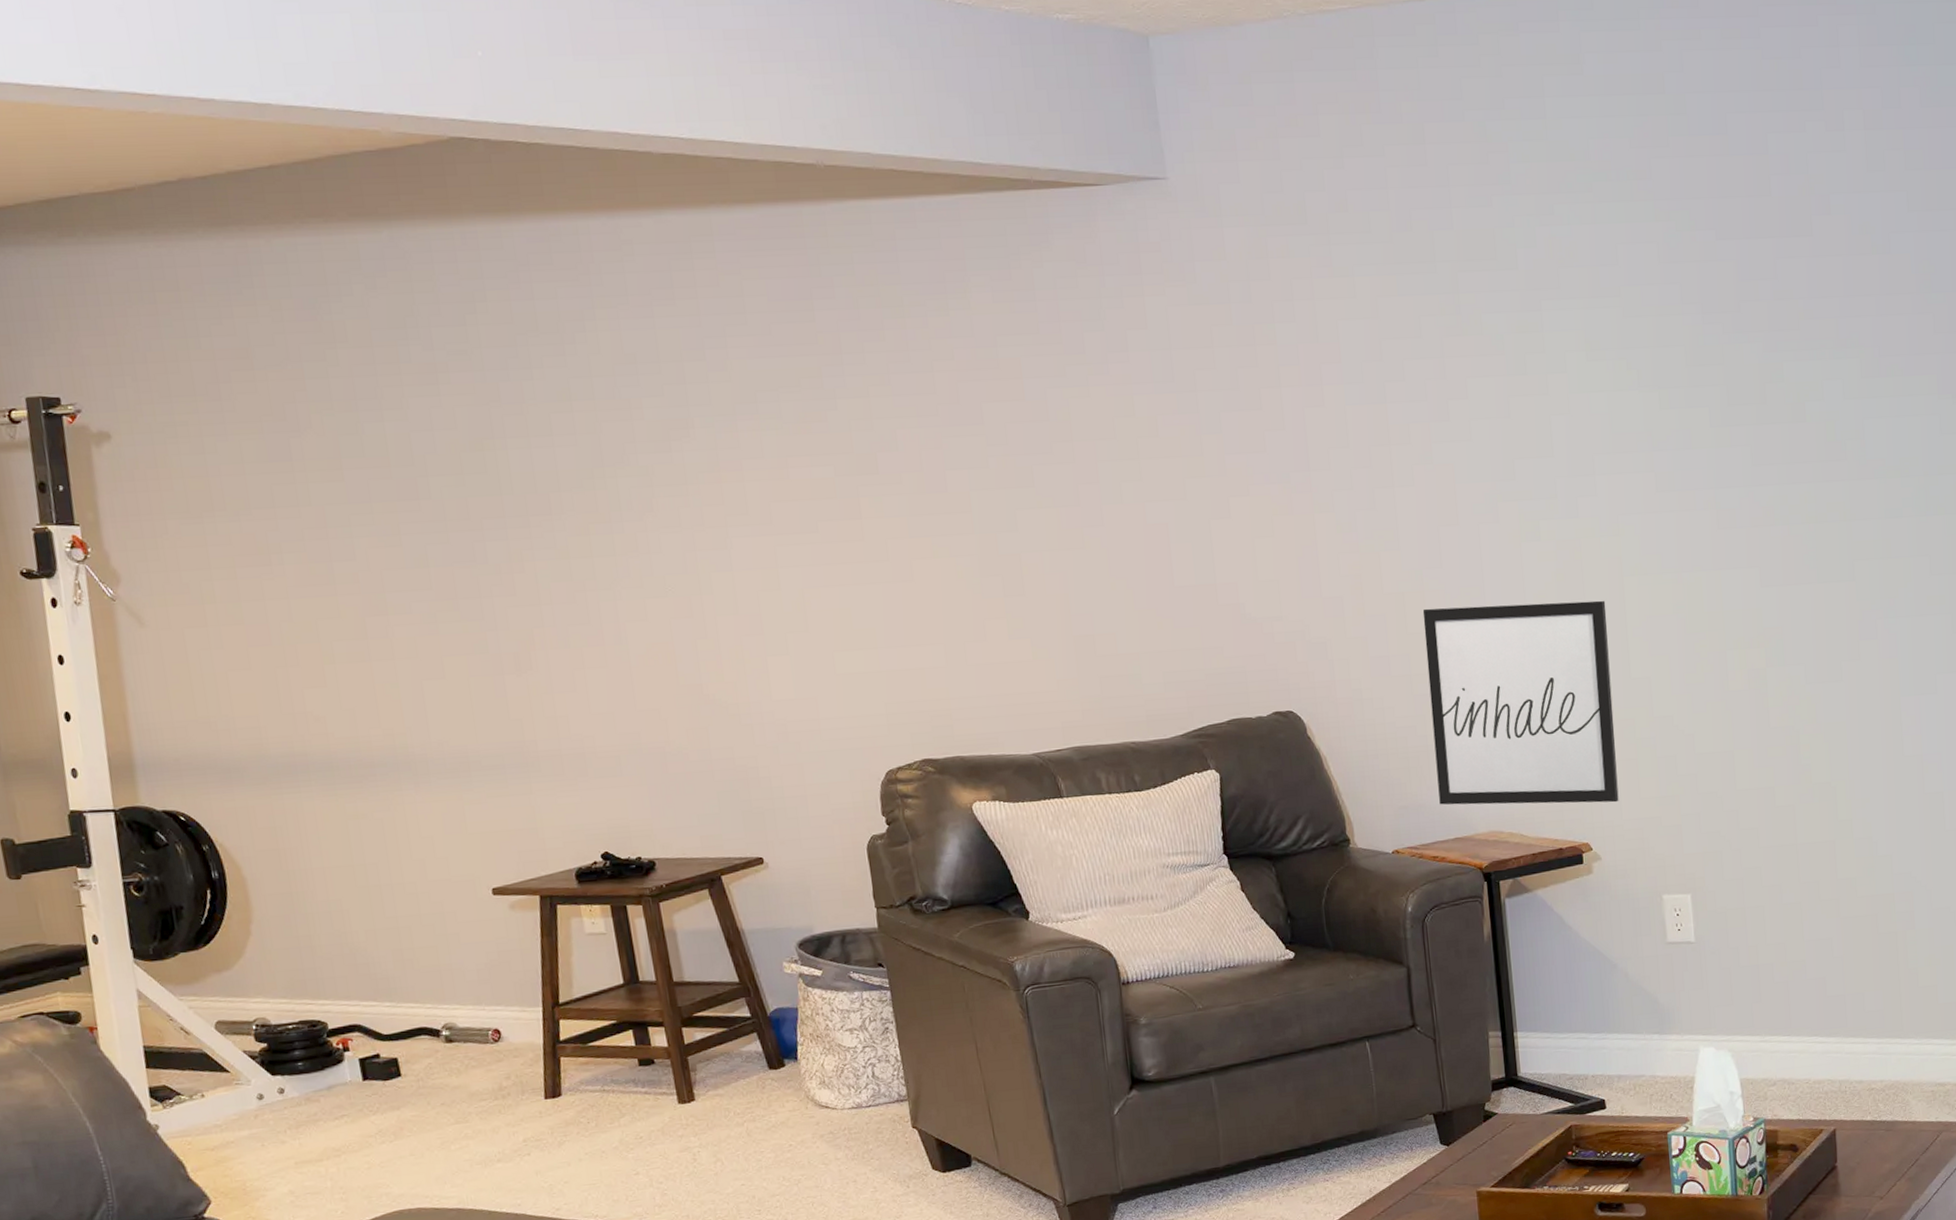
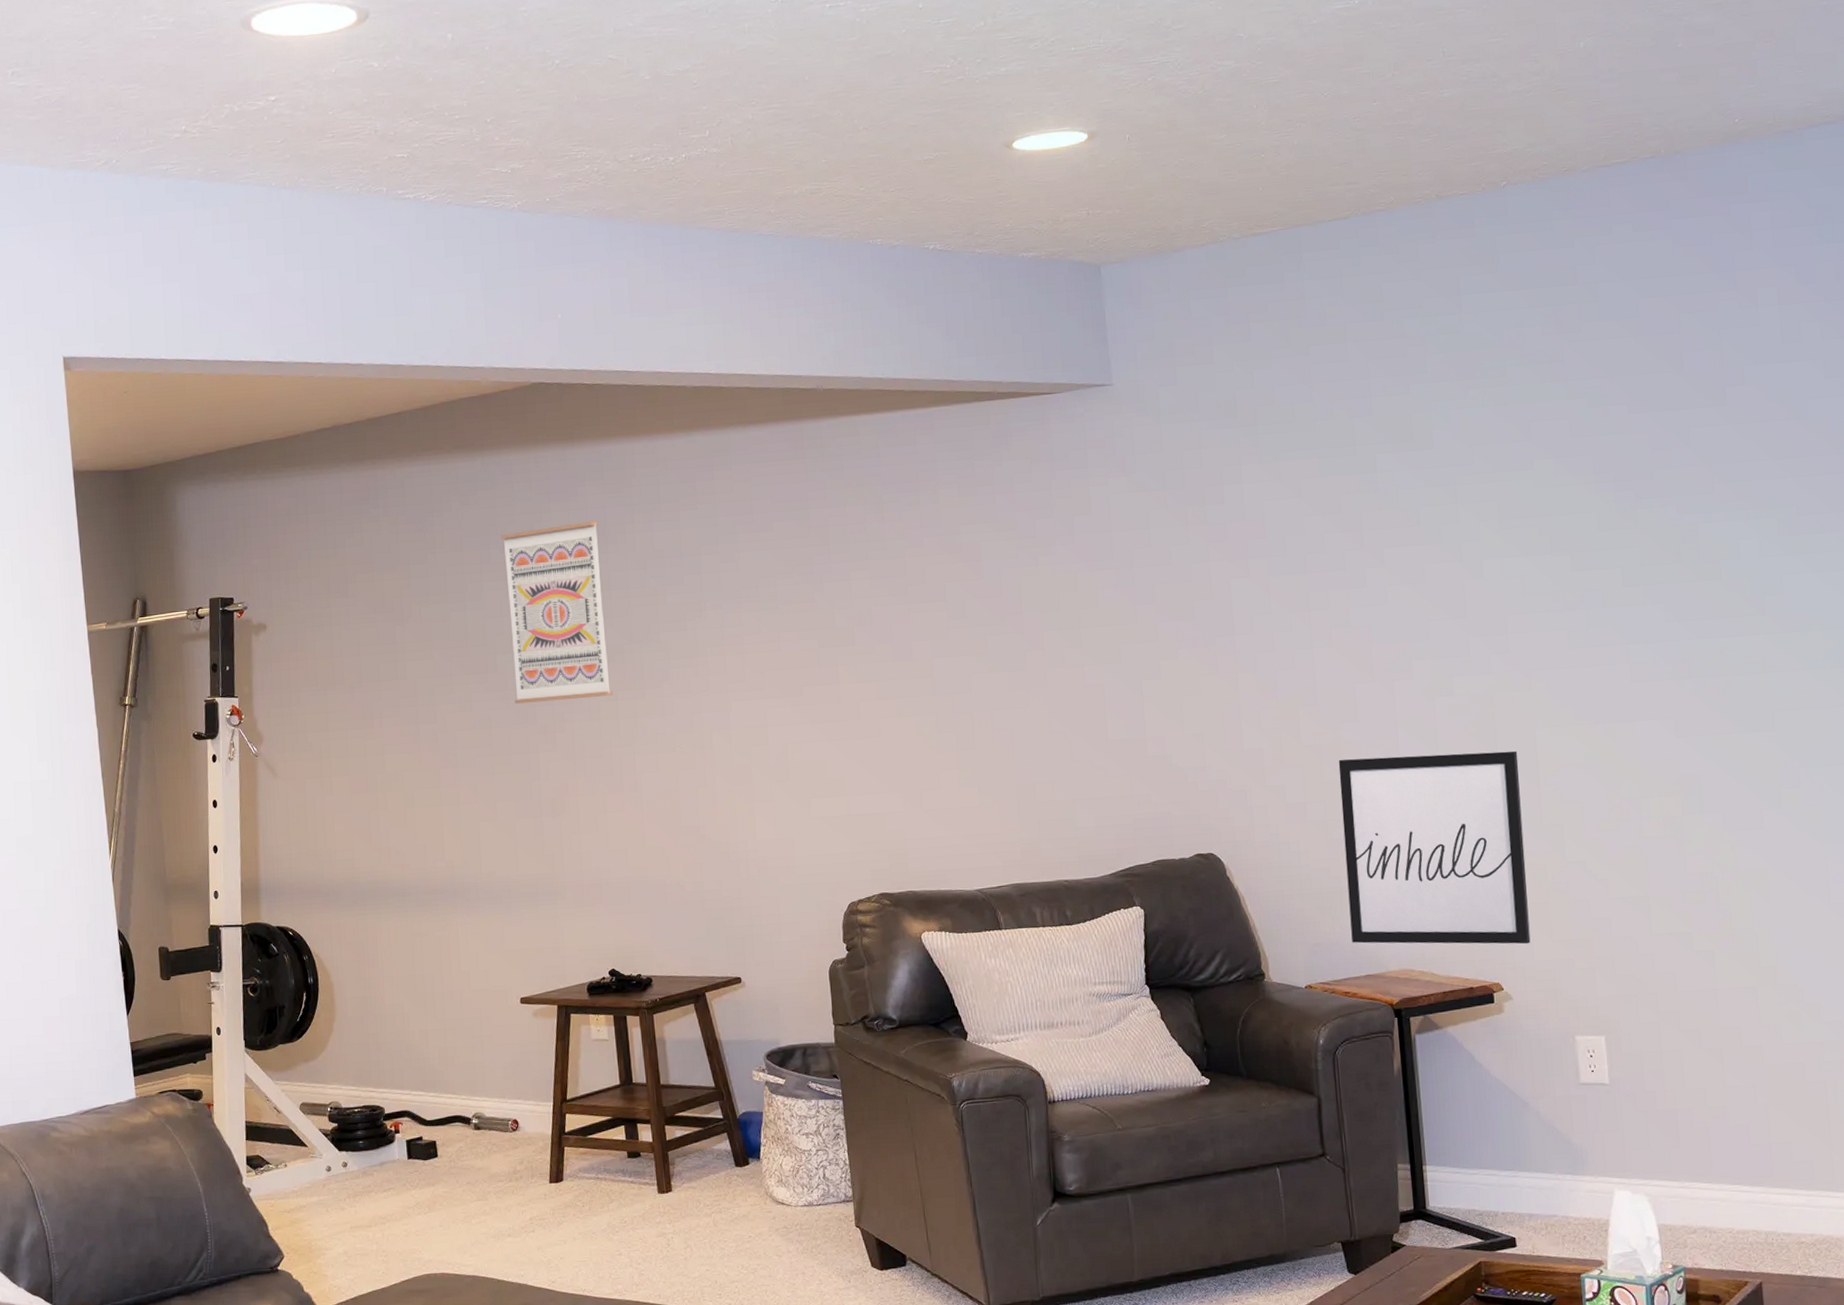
wall art: none [422,314,584,538] -> present [500,520,613,704]

